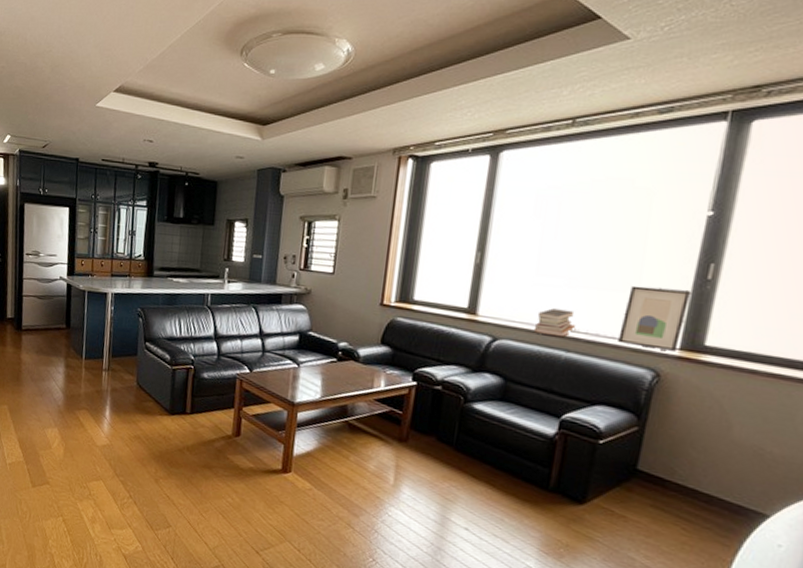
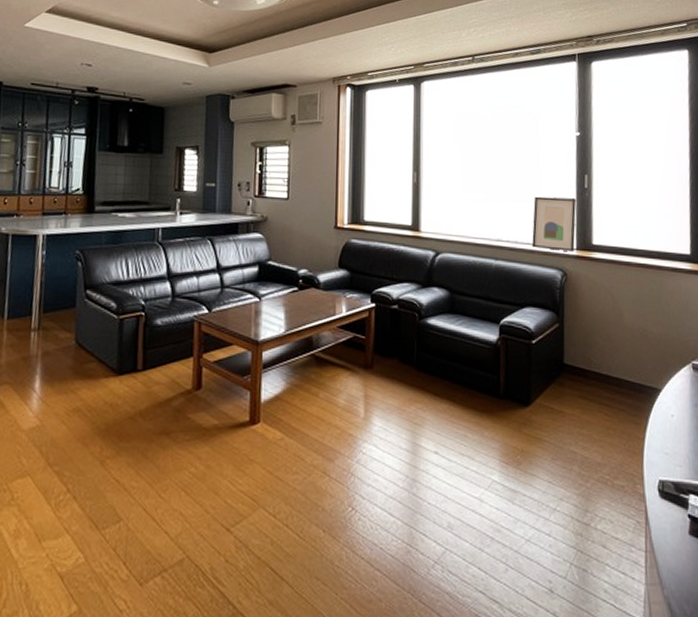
books: present [533,308,576,338] -> none [467,221,500,247]

